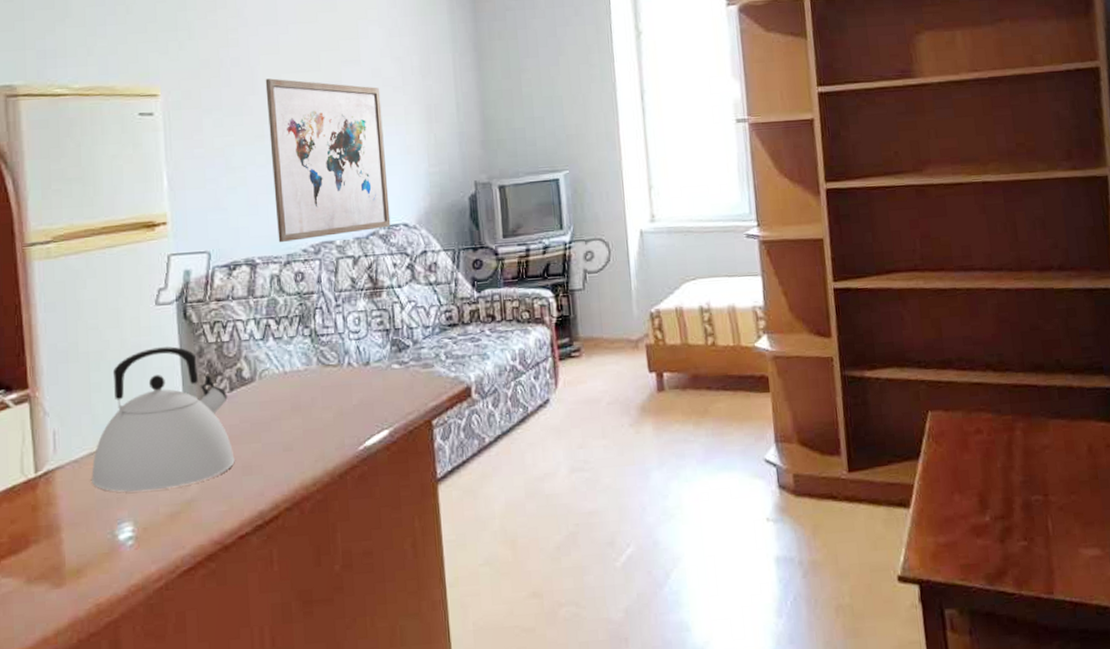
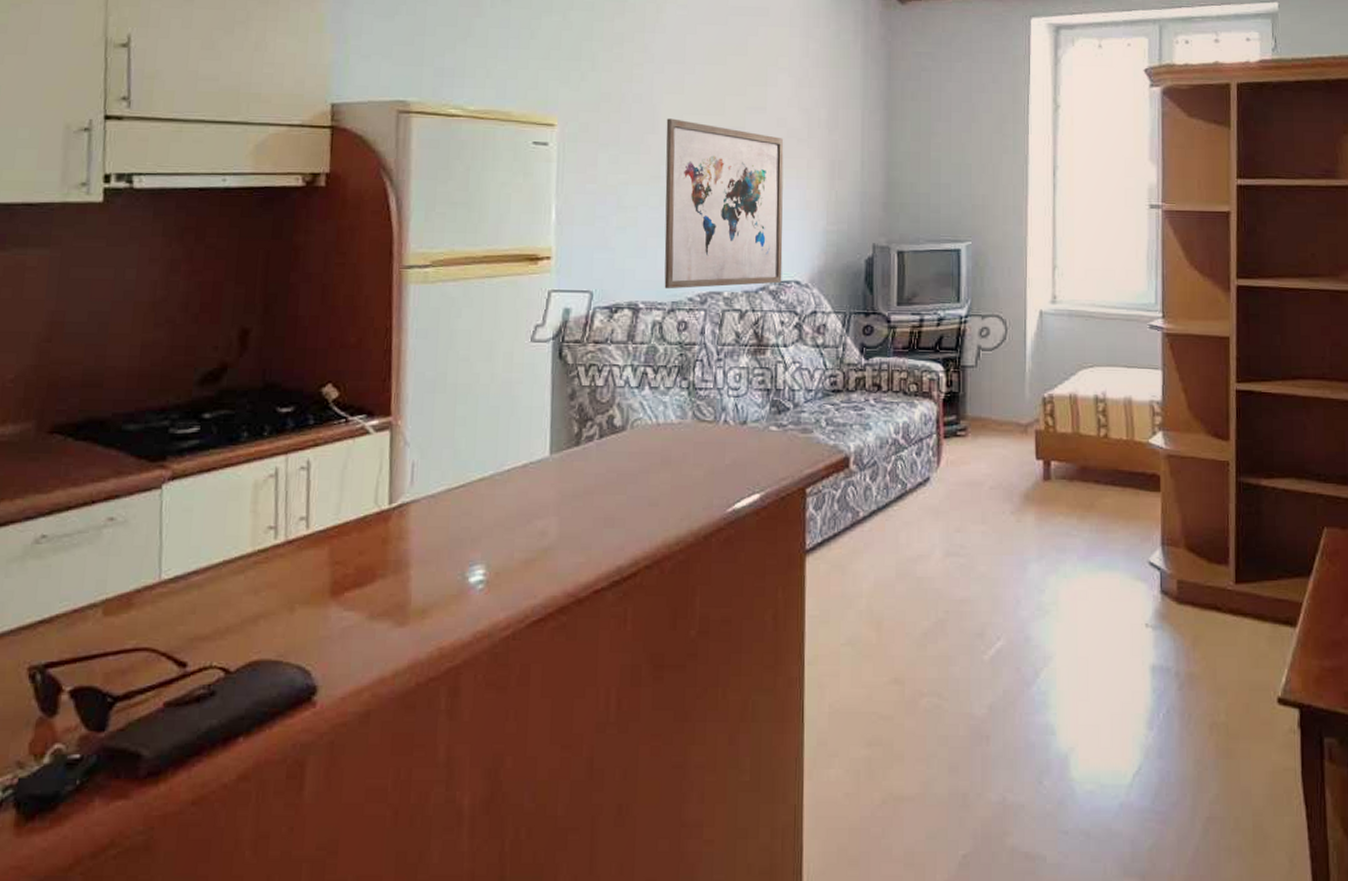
kettle: present [91,346,235,492] -> none [447,386,597,534]

